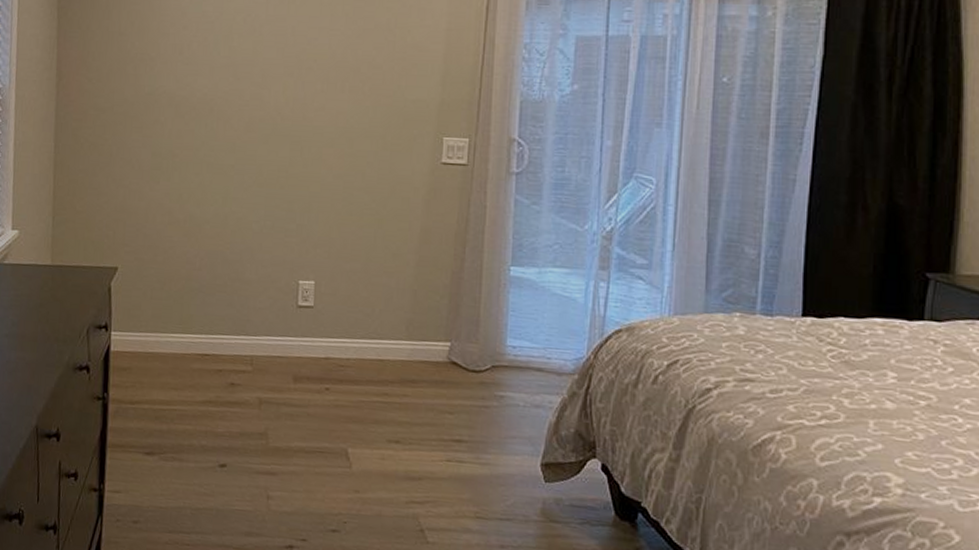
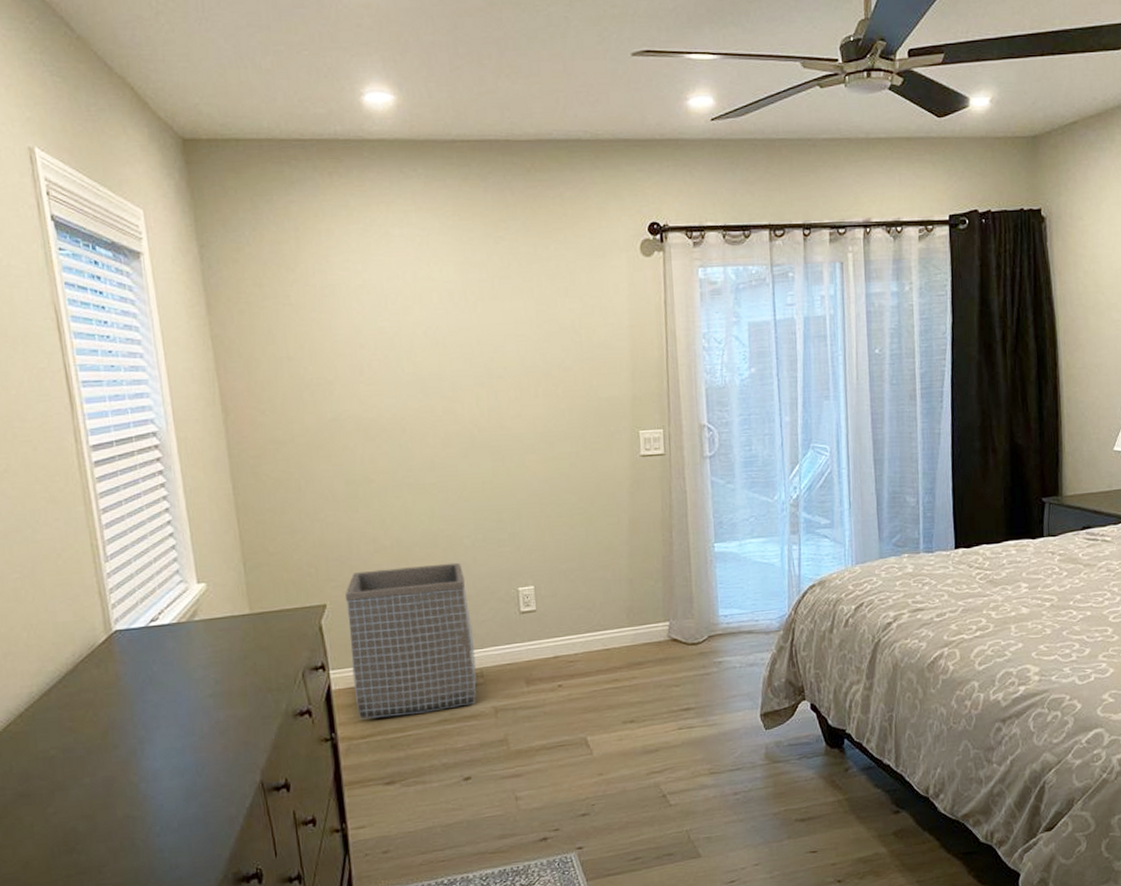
laundry basket: none [130,241,249,391] -> present [344,562,477,720]

